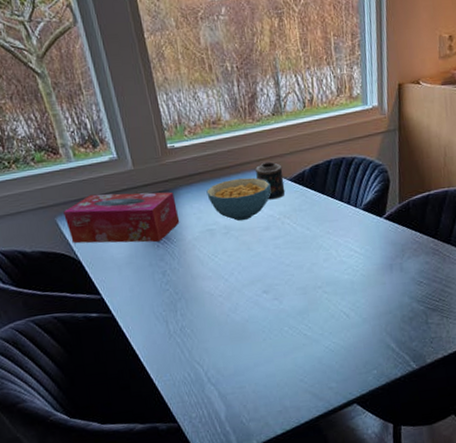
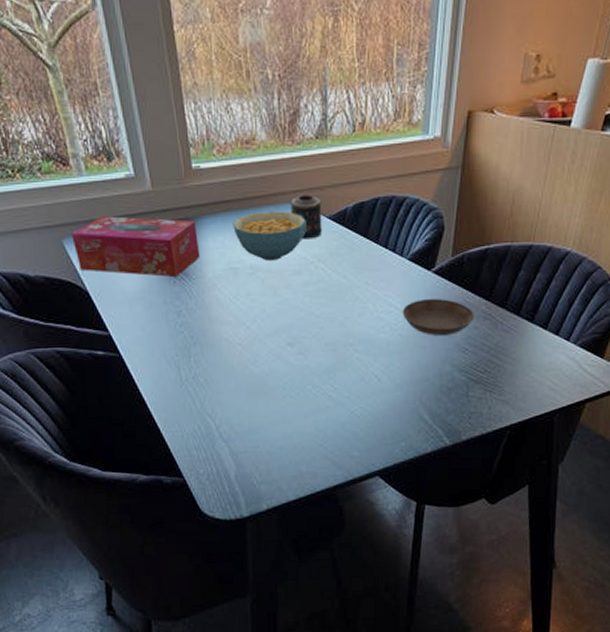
saucer: none [361,240,425,273] -> present [402,298,474,335]

